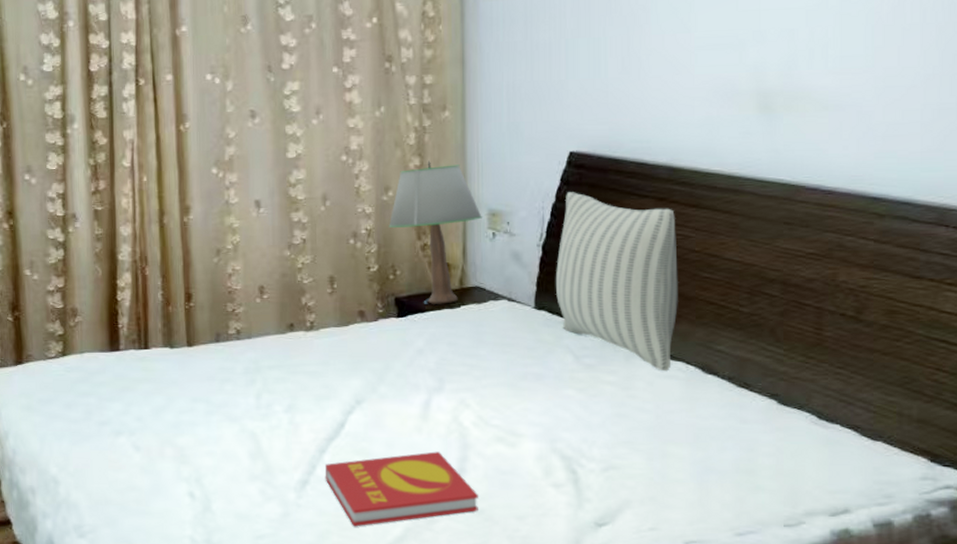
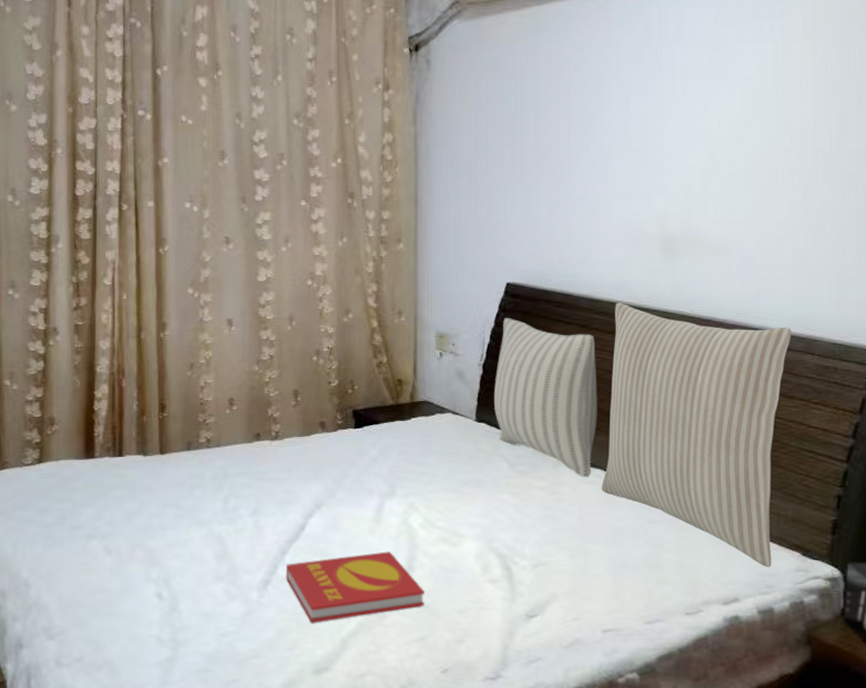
table lamp: present [388,160,482,304] -> none [348,287,431,416]
pillow: none [684,171,920,474] -> present [602,303,792,567]

